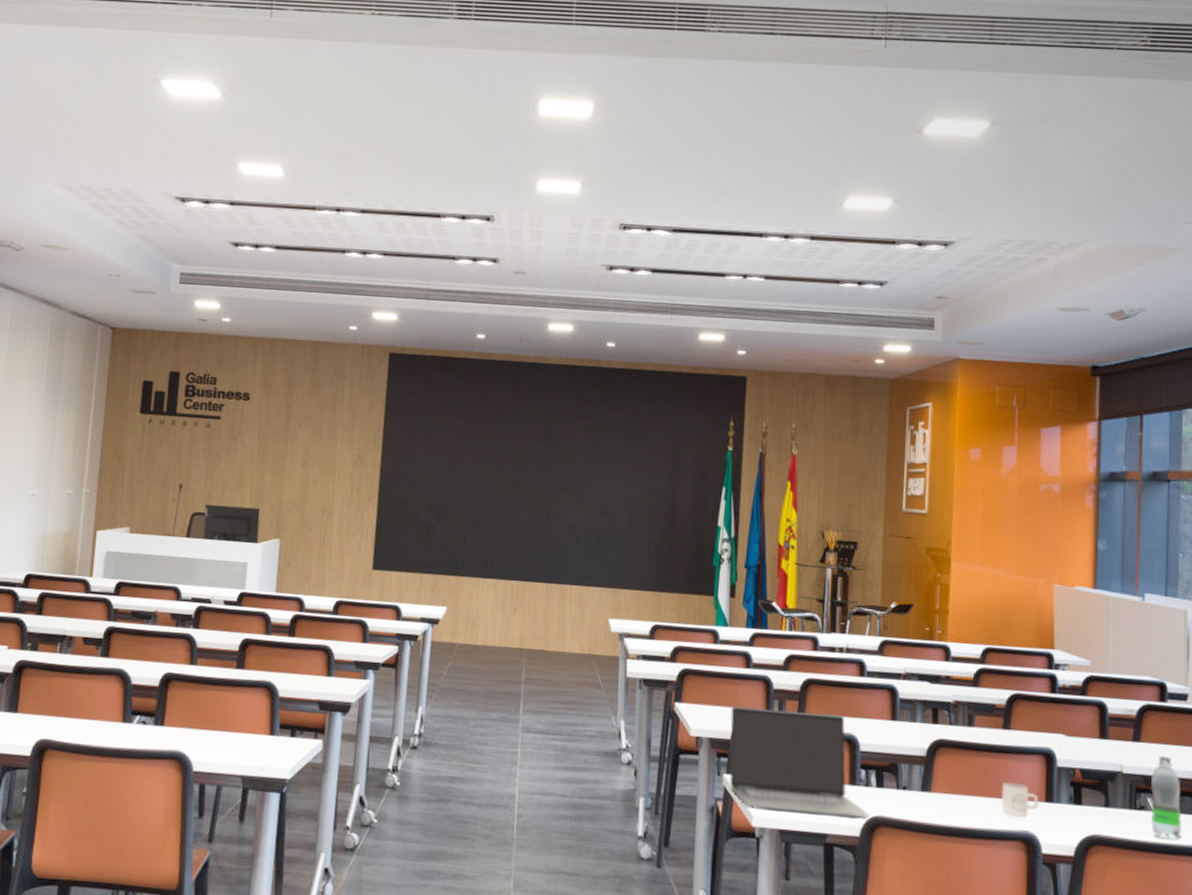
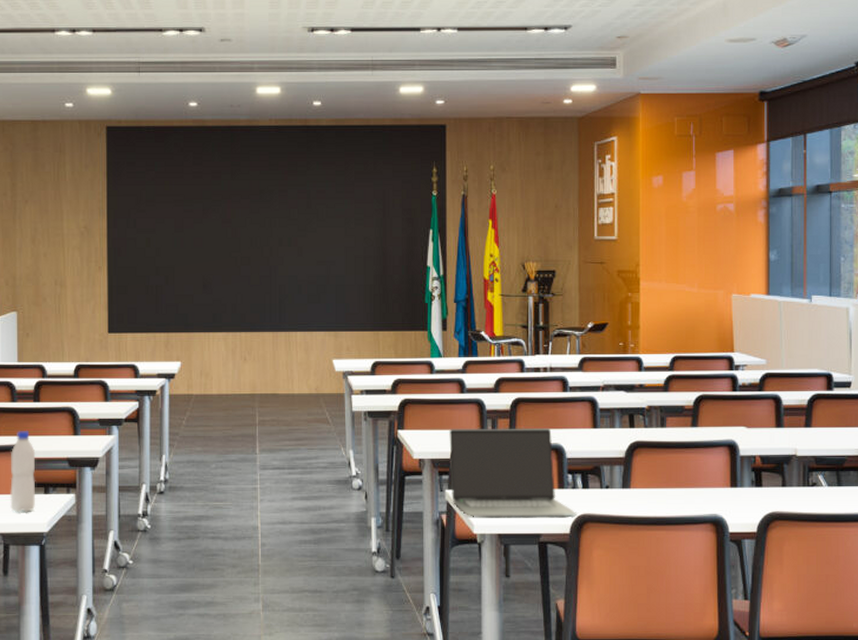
water bottle: none [253,666,286,755] -> present [10,430,36,513]
mug: present [1001,782,1039,820] -> none [692,473,725,504]
bottle: present [1151,756,1182,841] -> none [821,438,848,510]

